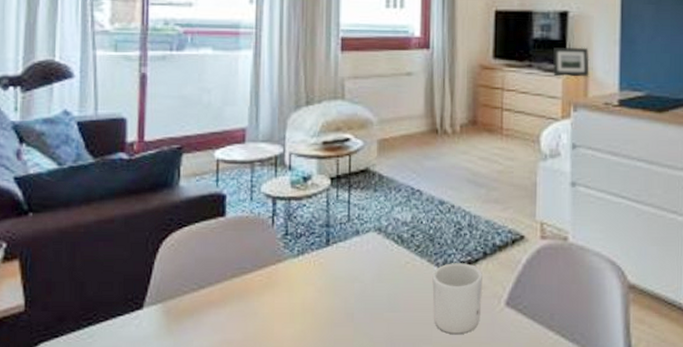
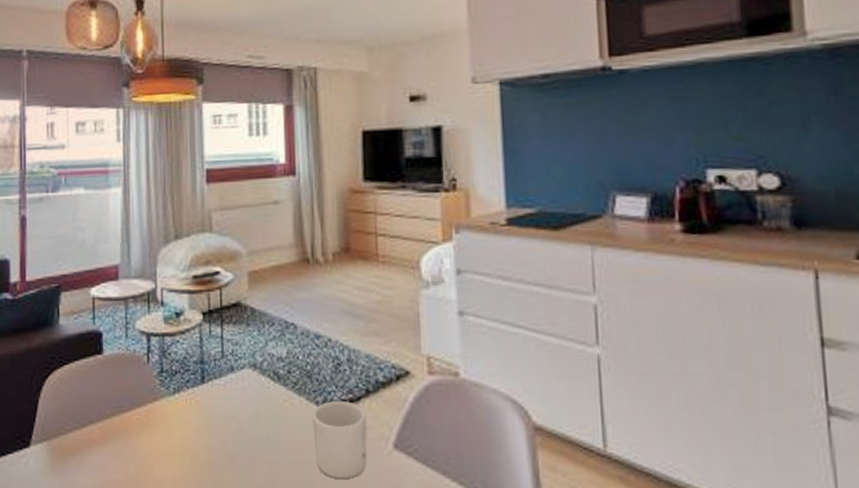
picture frame: present [552,47,590,77] -> none [428,163,471,197]

